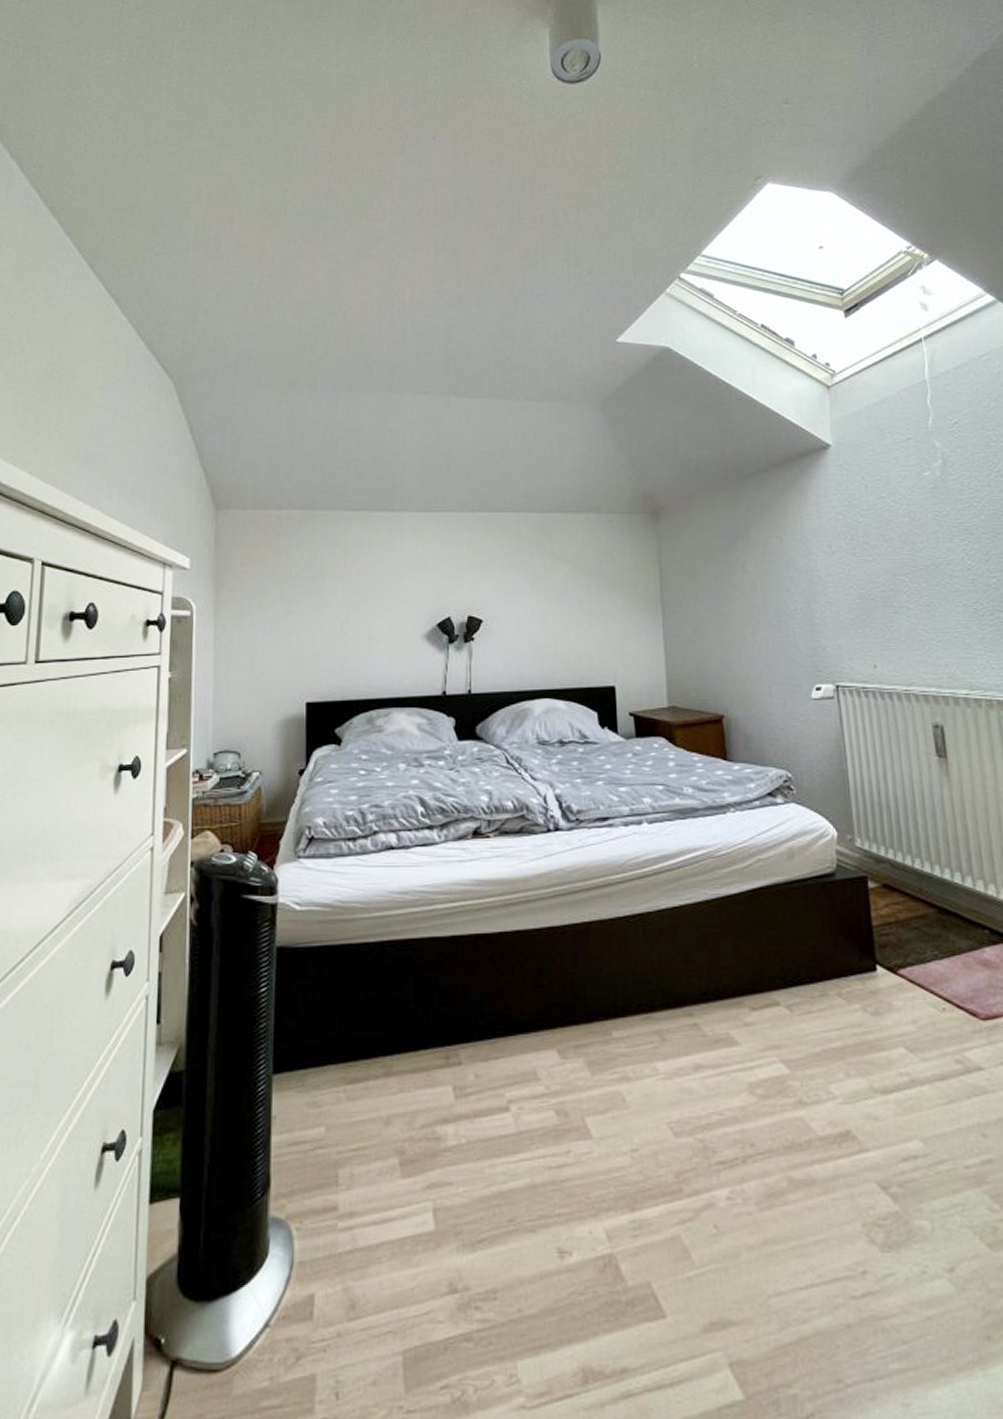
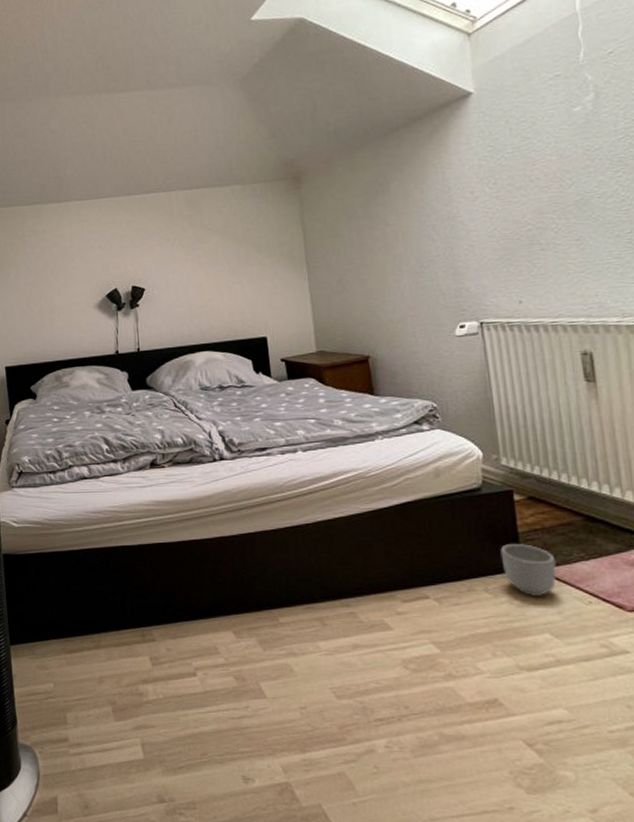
planter: none [854,940,911,1002] -> present [500,544,556,596]

